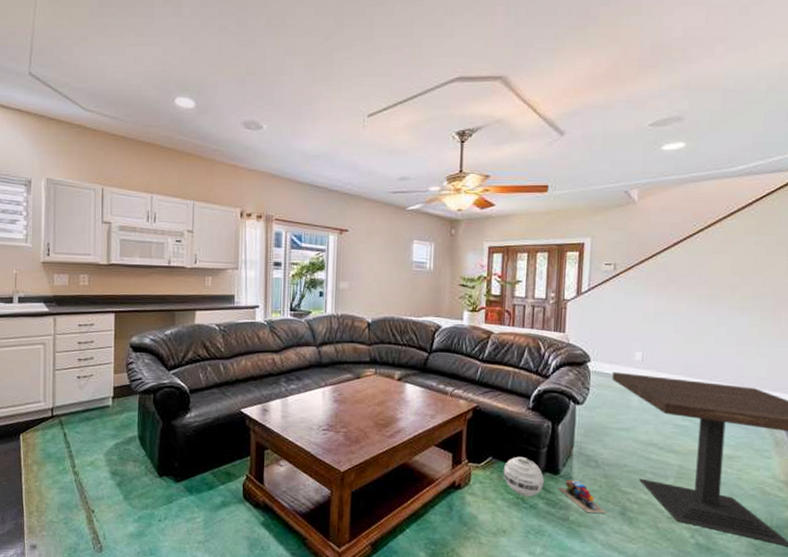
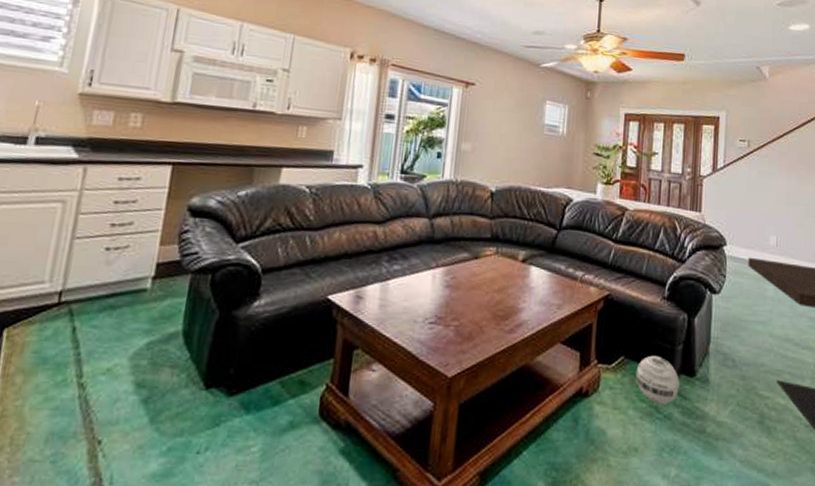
toy train: present [558,480,608,513] -> none [695,383,746,423]

